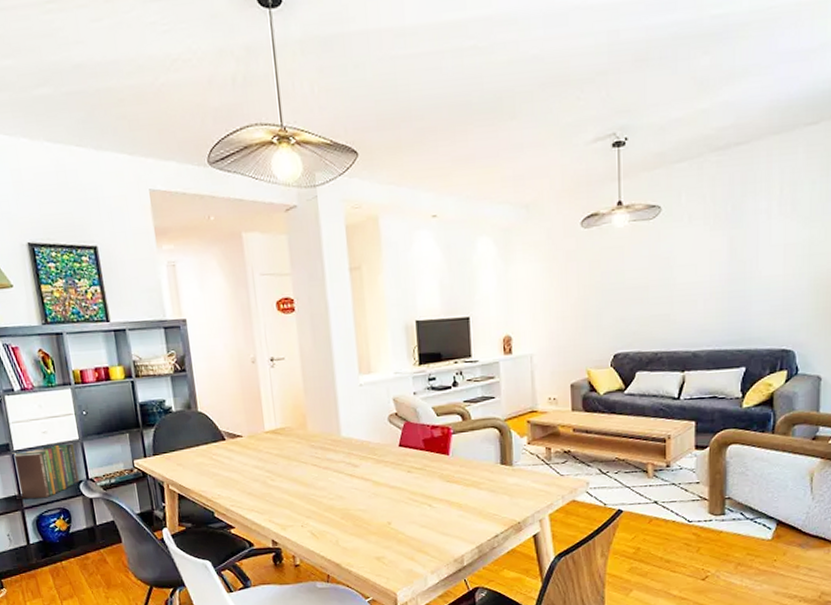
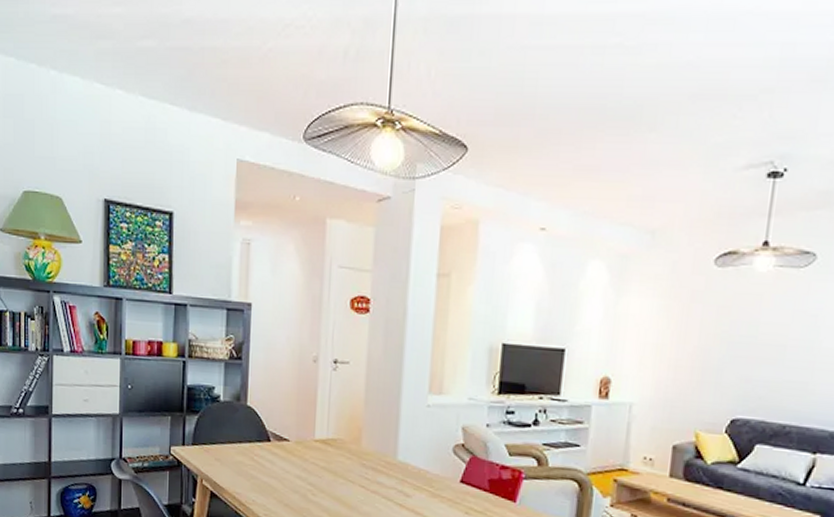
books: present [12,442,80,500] -> none [48,415,114,471]

